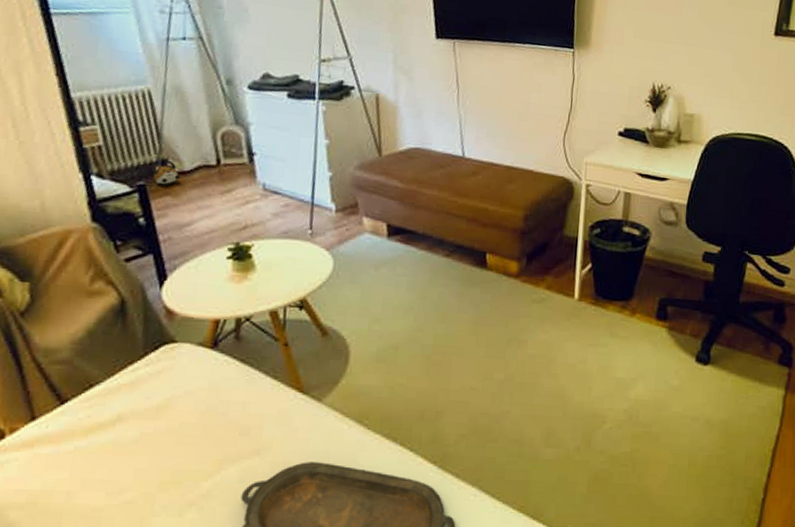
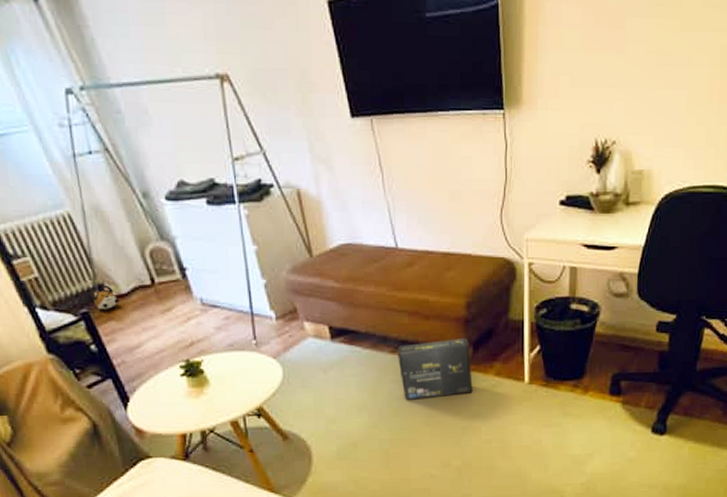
box: none [451,248,524,307] -> present [398,338,473,401]

